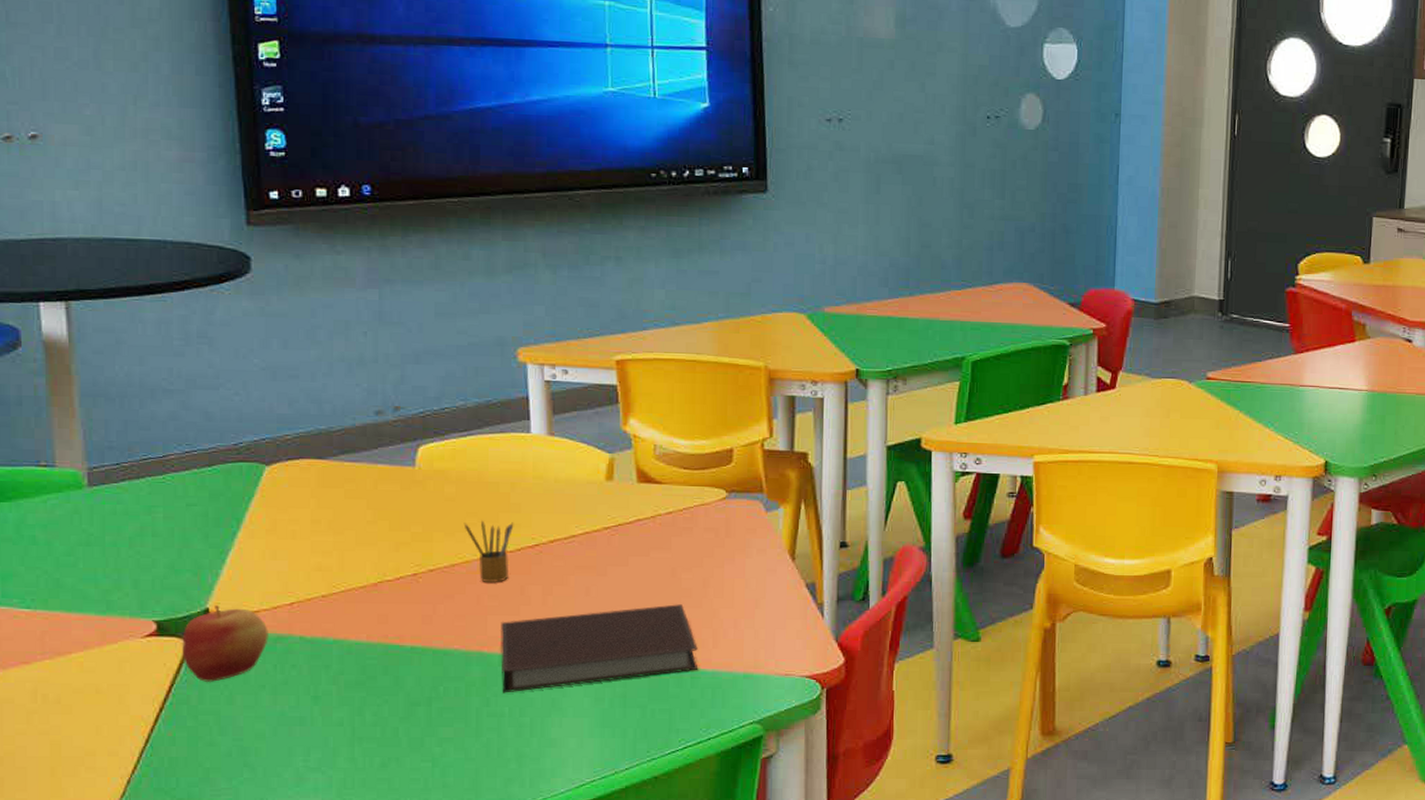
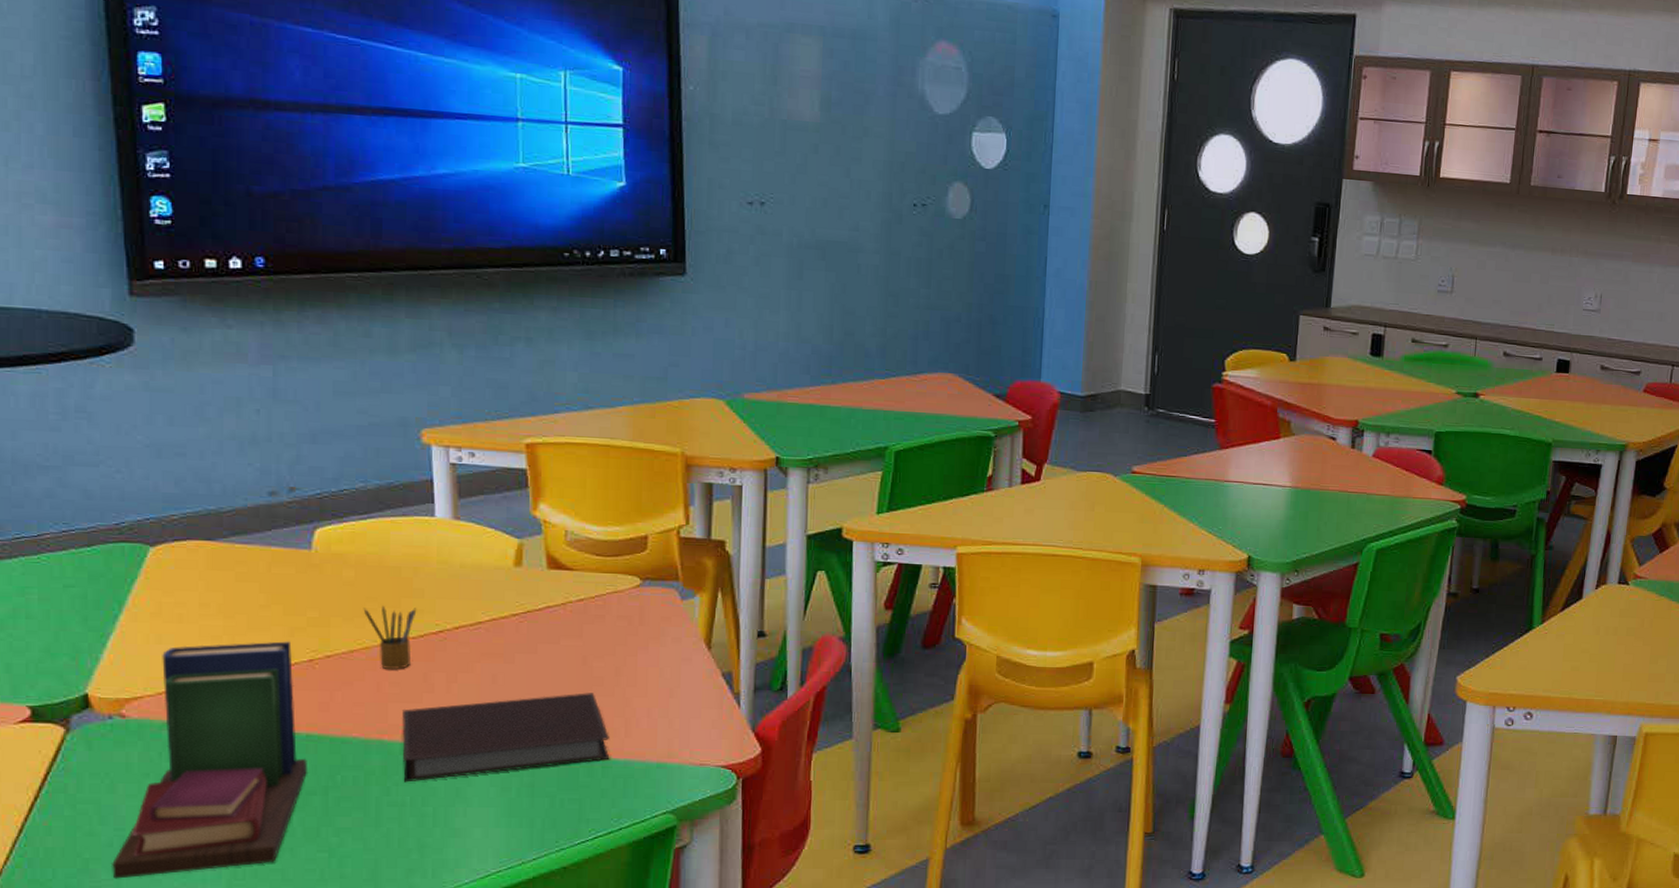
apple: present [182,605,268,682] -> none [59,691,153,770]
book: none [231,556,412,788] -> present [112,641,307,879]

